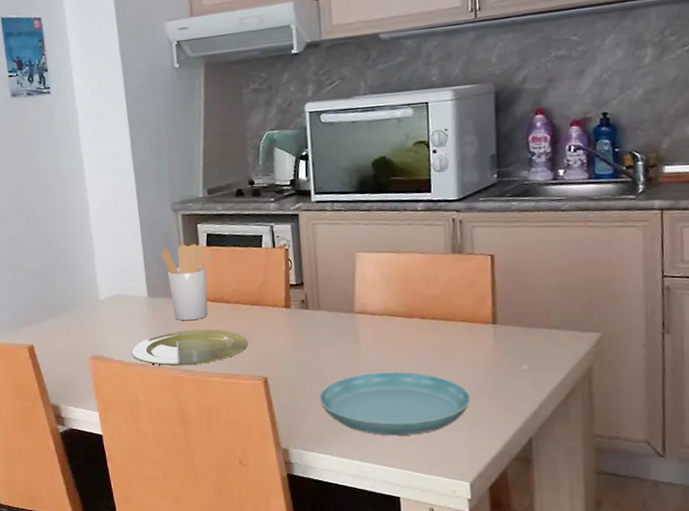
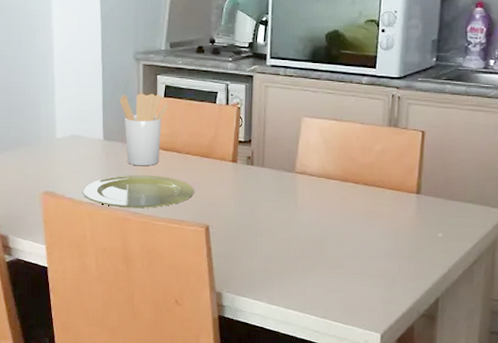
saucer: present [320,372,471,436] -> none [255,229,390,288]

